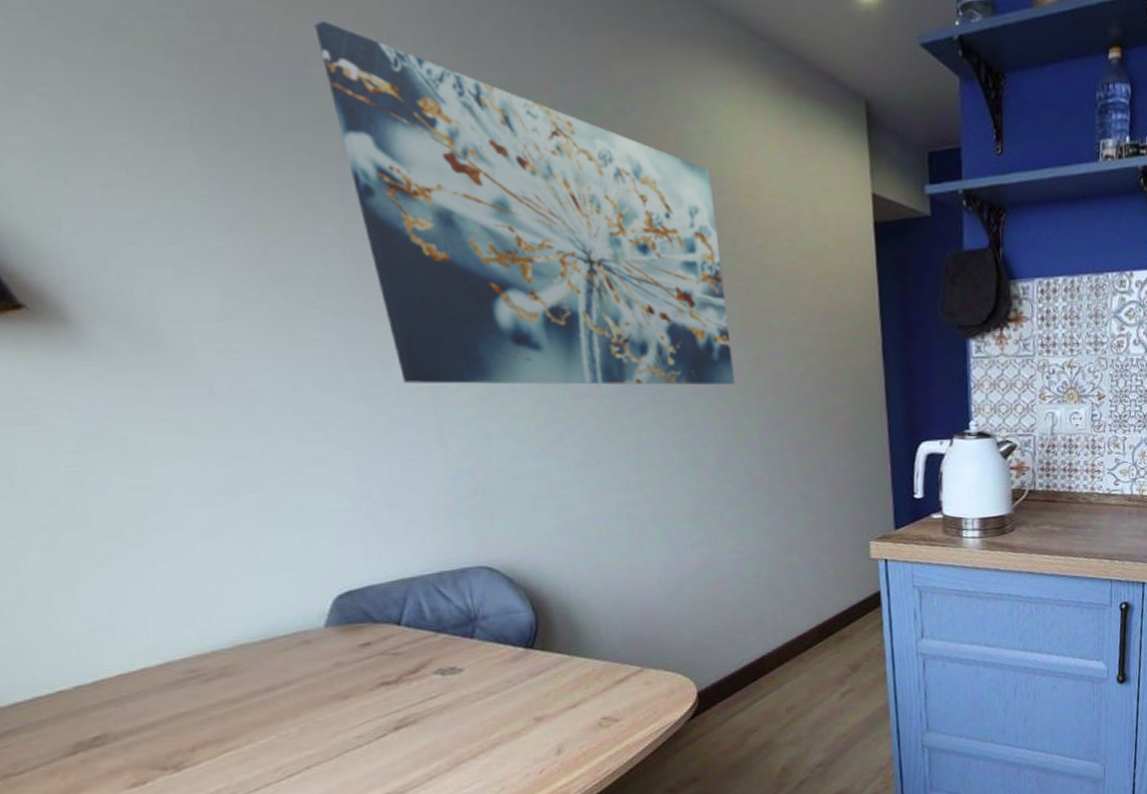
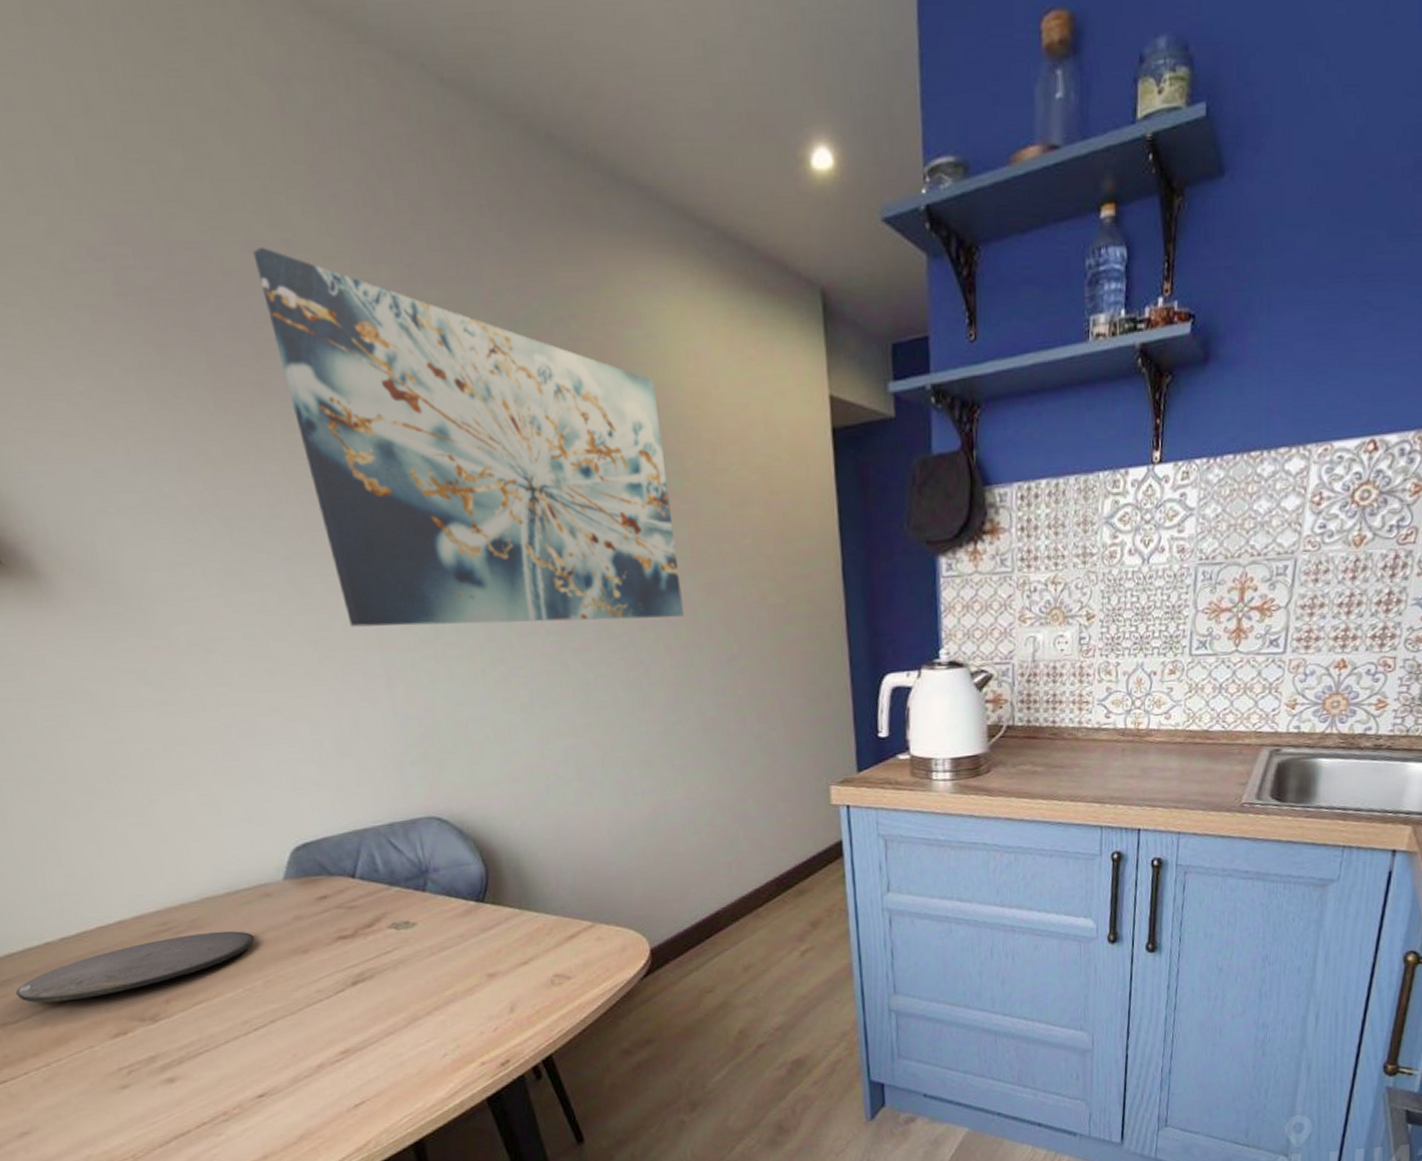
plate: none [21,678,292,753] -> present [15,931,255,1003]

